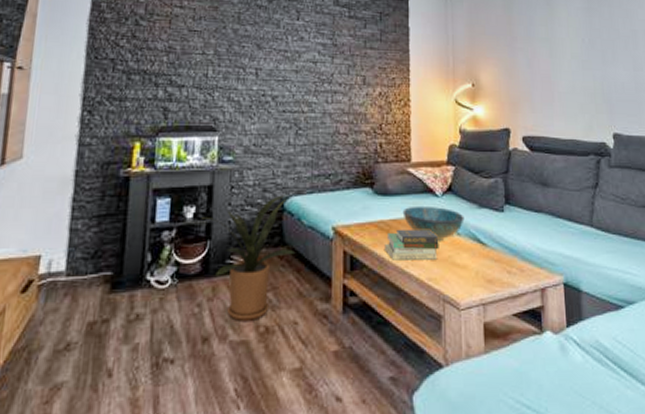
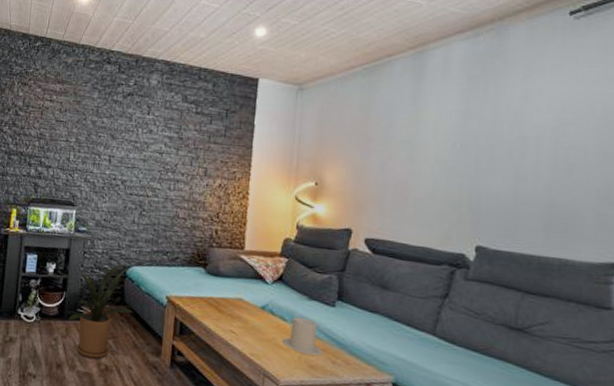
books: present [385,229,439,260] -> none [212,307,265,339]
decorative bowl: present [402,205,465,242] -> none [231,289,293,325]
candle: none [458,228,499,269] -> present [282,316,324,356]

